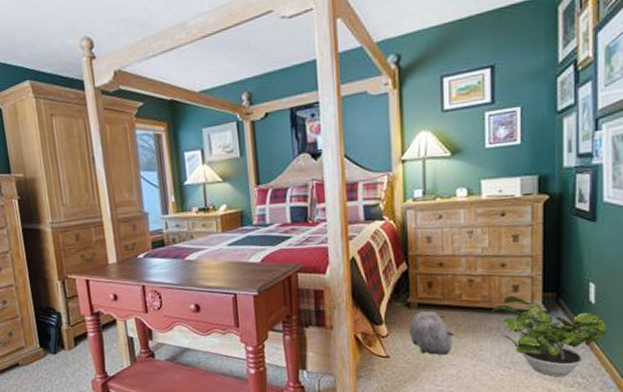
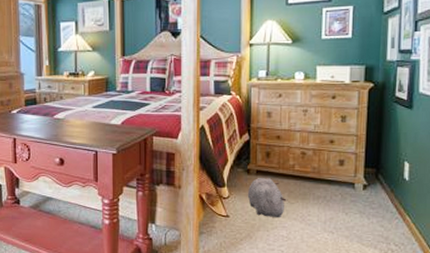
potted plant: present [492,296,608,377] -> none [320,169,419,244]

